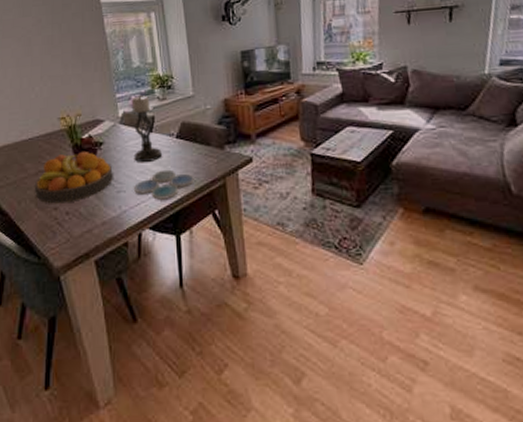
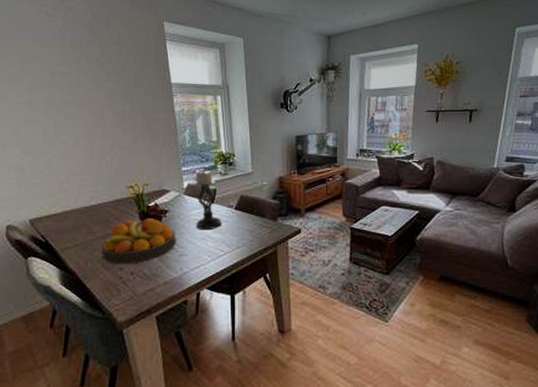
drink coaster: present [134,169,194,200] -> none [195,237,249,263]

